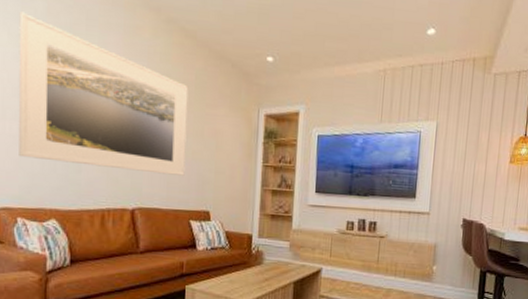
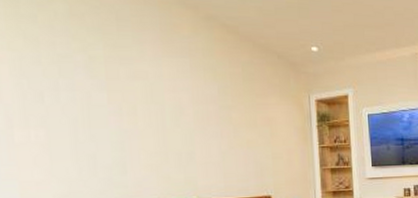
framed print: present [18,11,189,176] -> none [35,14,242,166]

